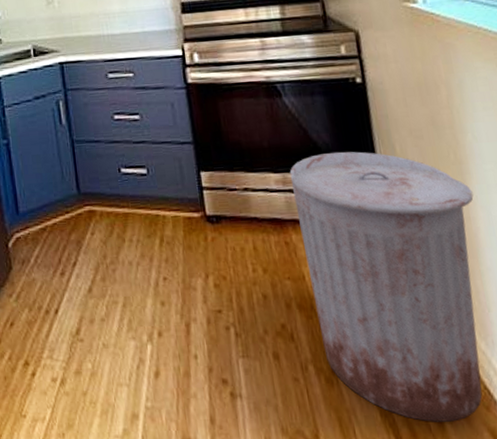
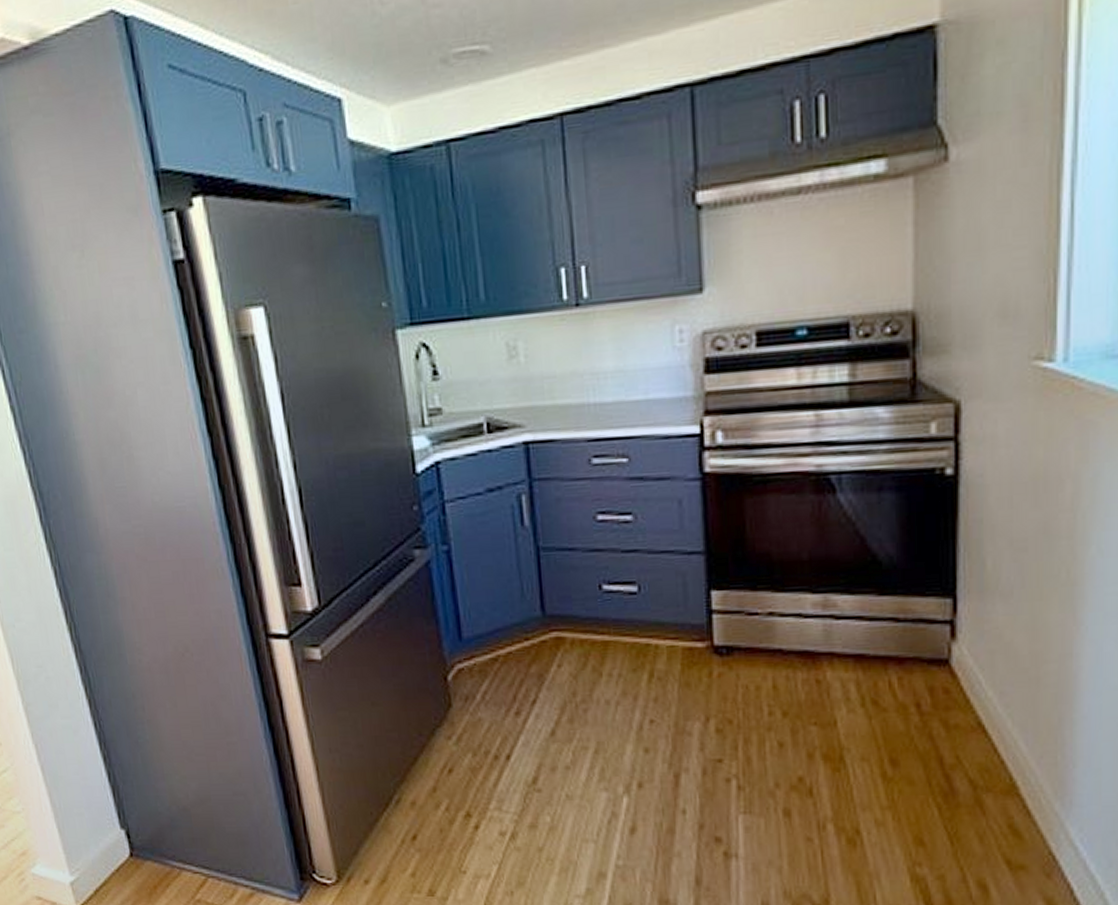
trash can: present [289,151,483,422] -> none [833,567,1083,889]

